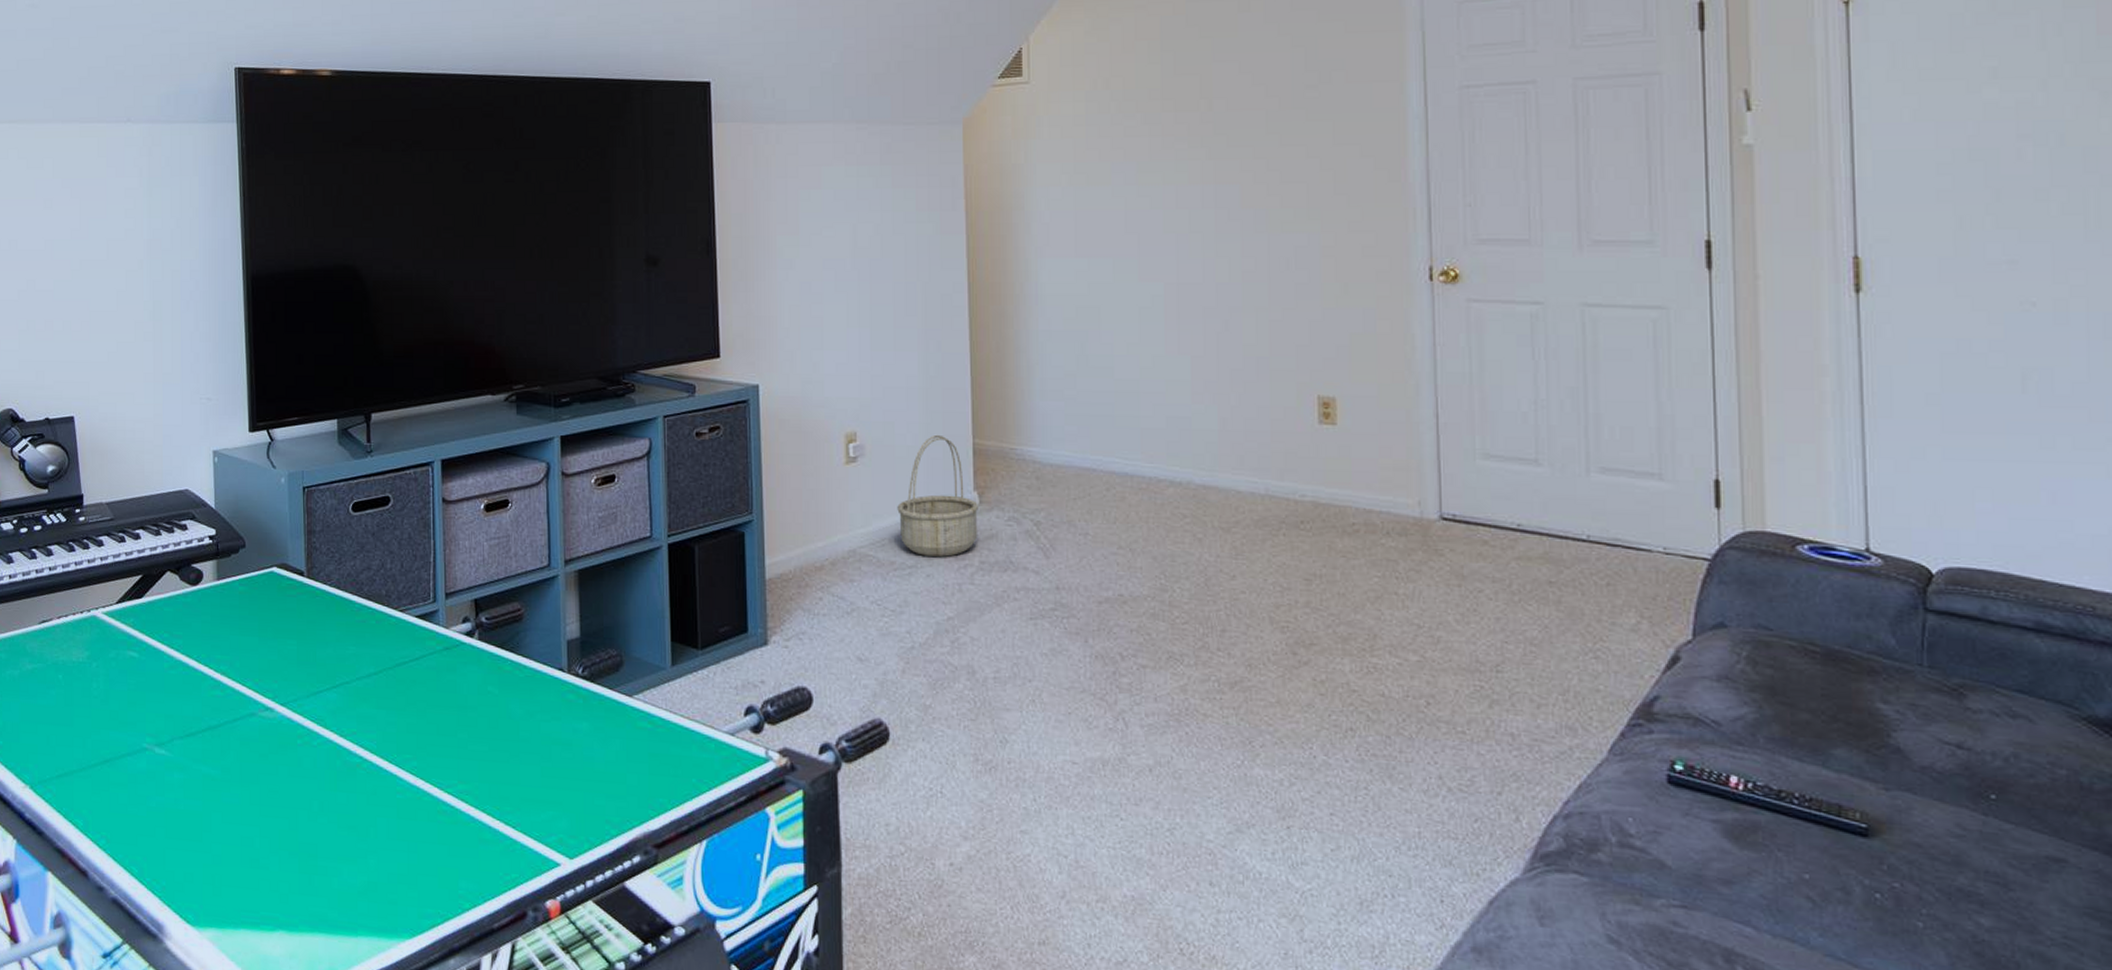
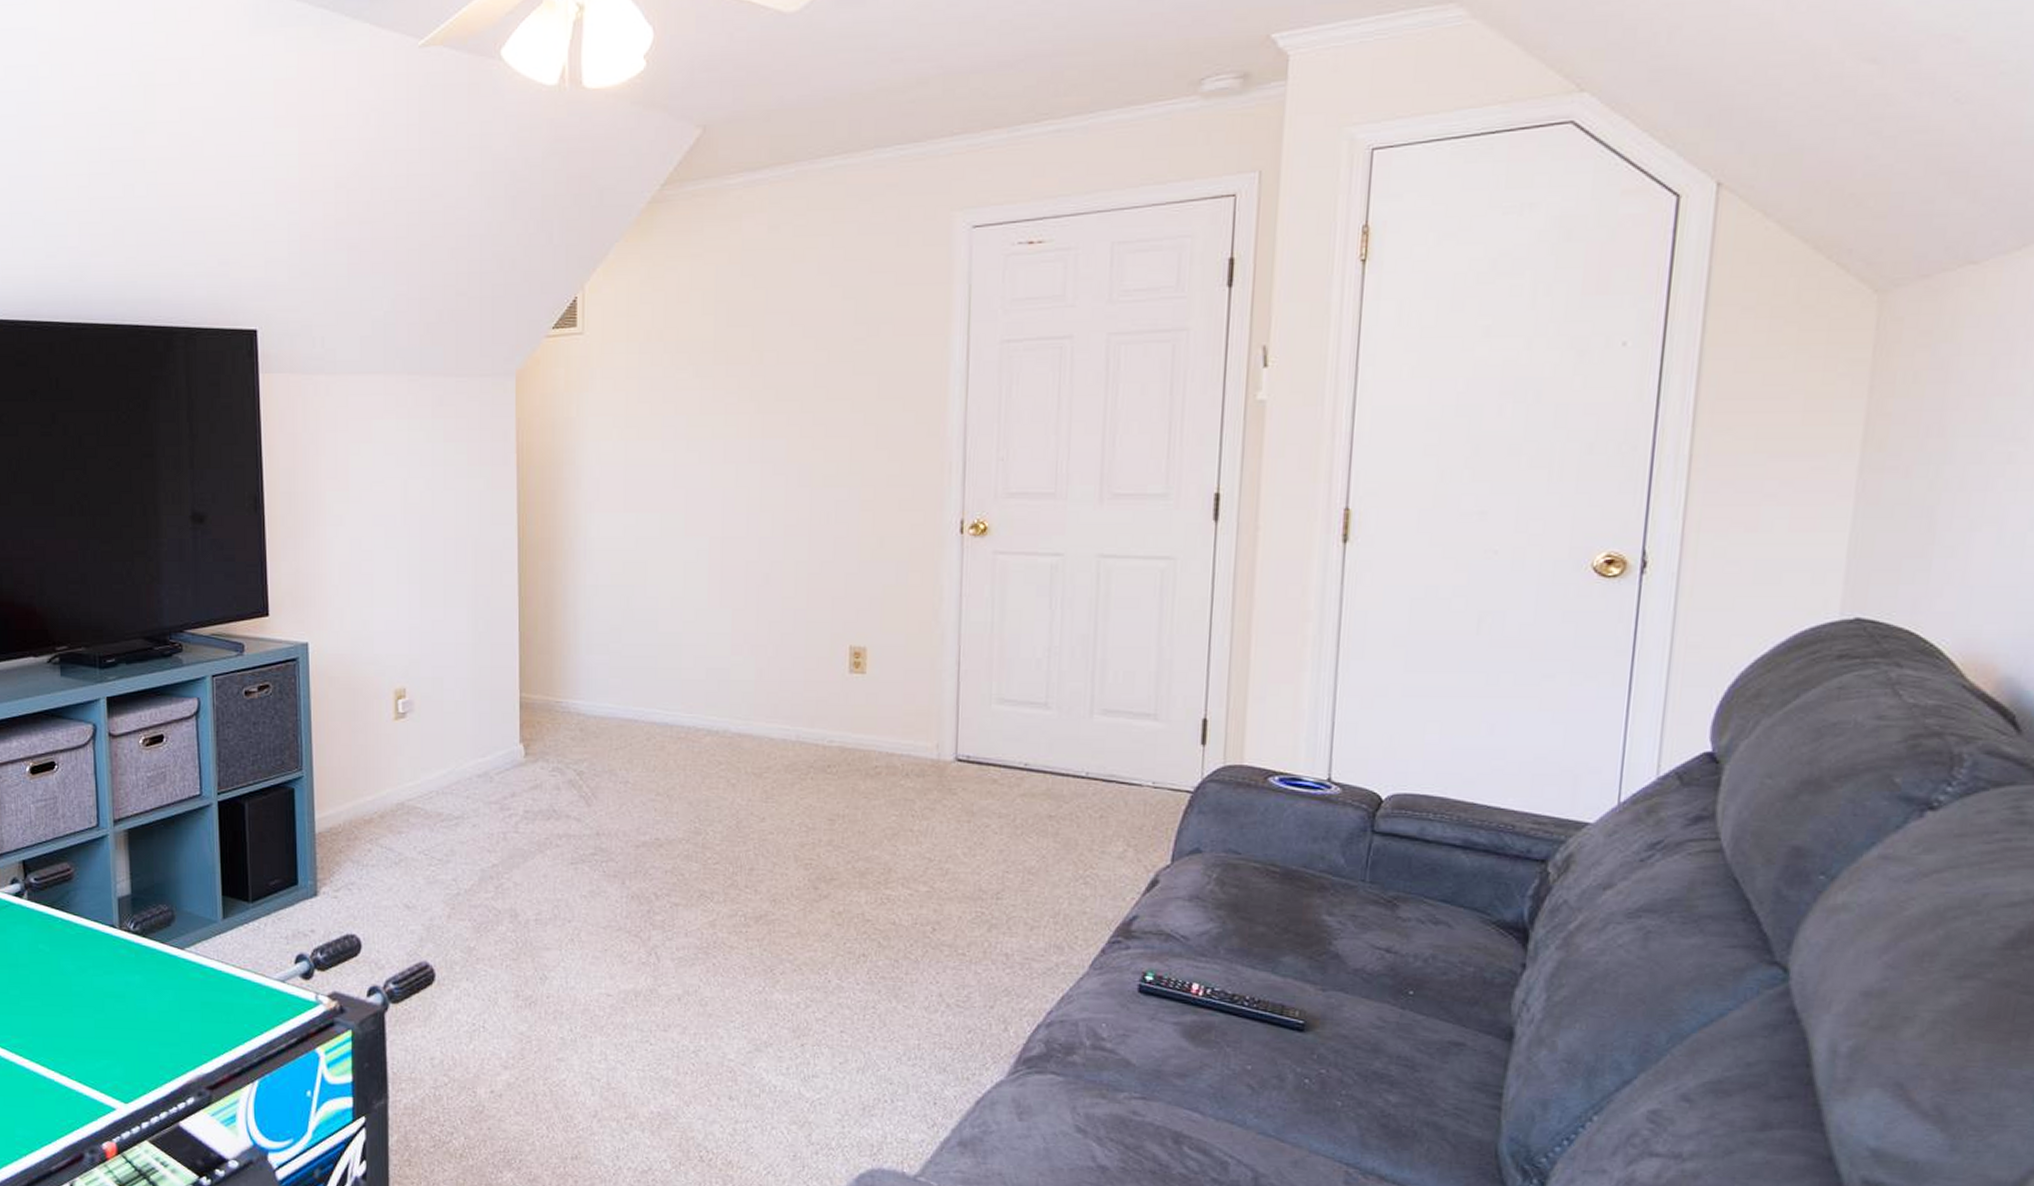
basket: present [897,434,980,557] -> none [445,689,525,807]

